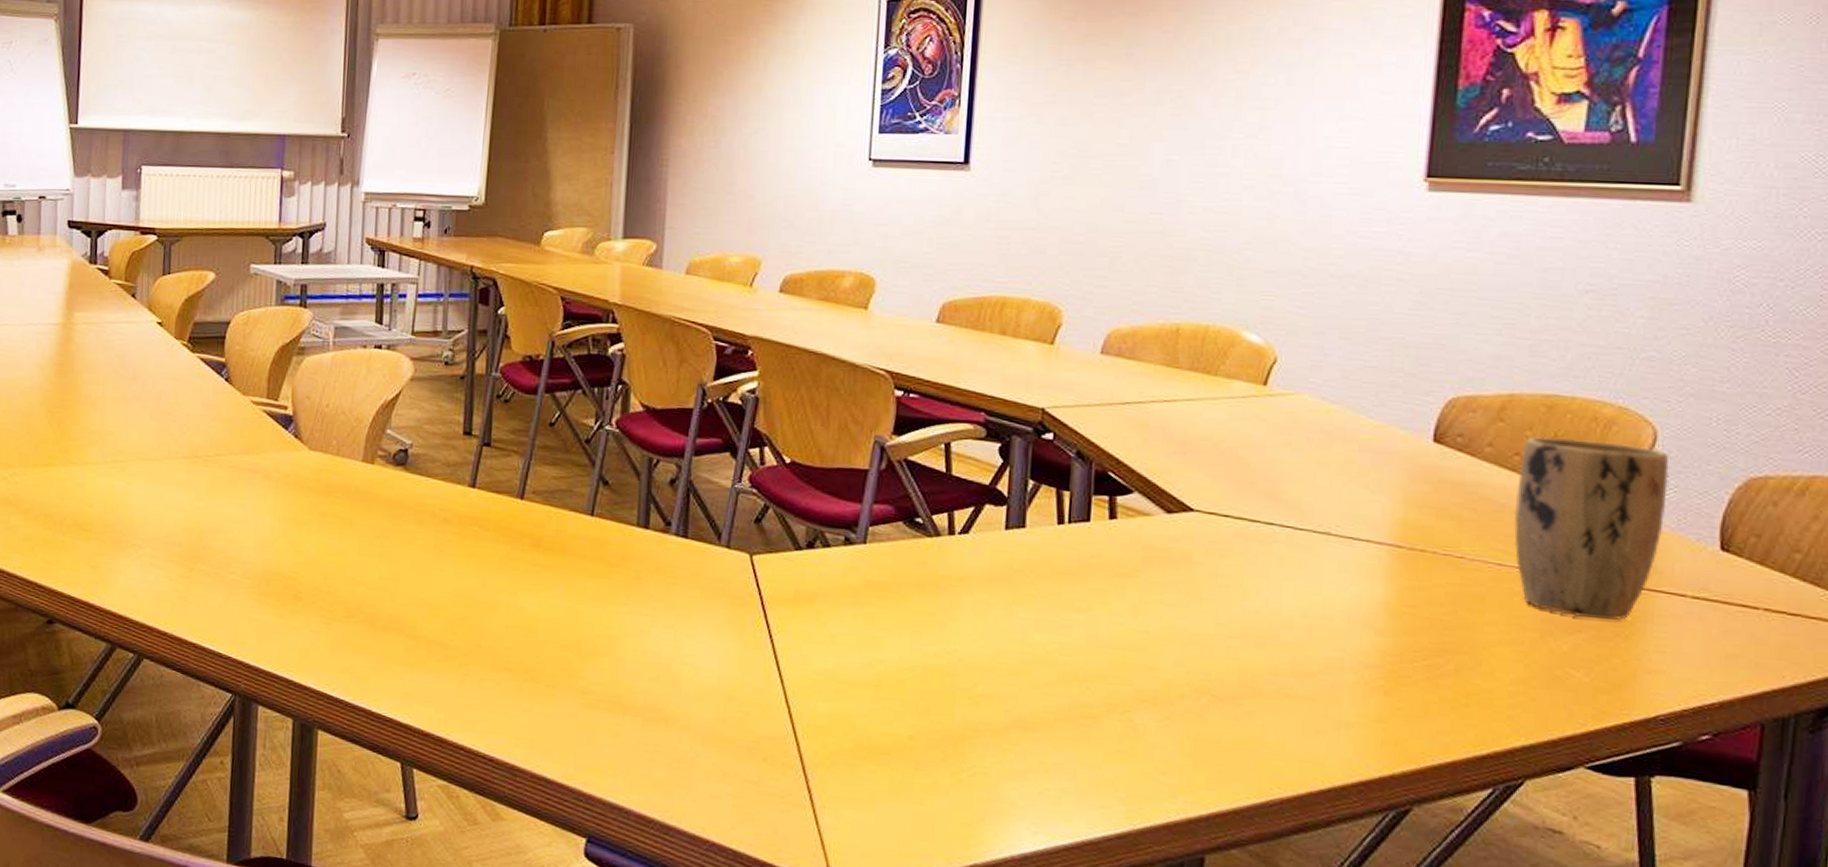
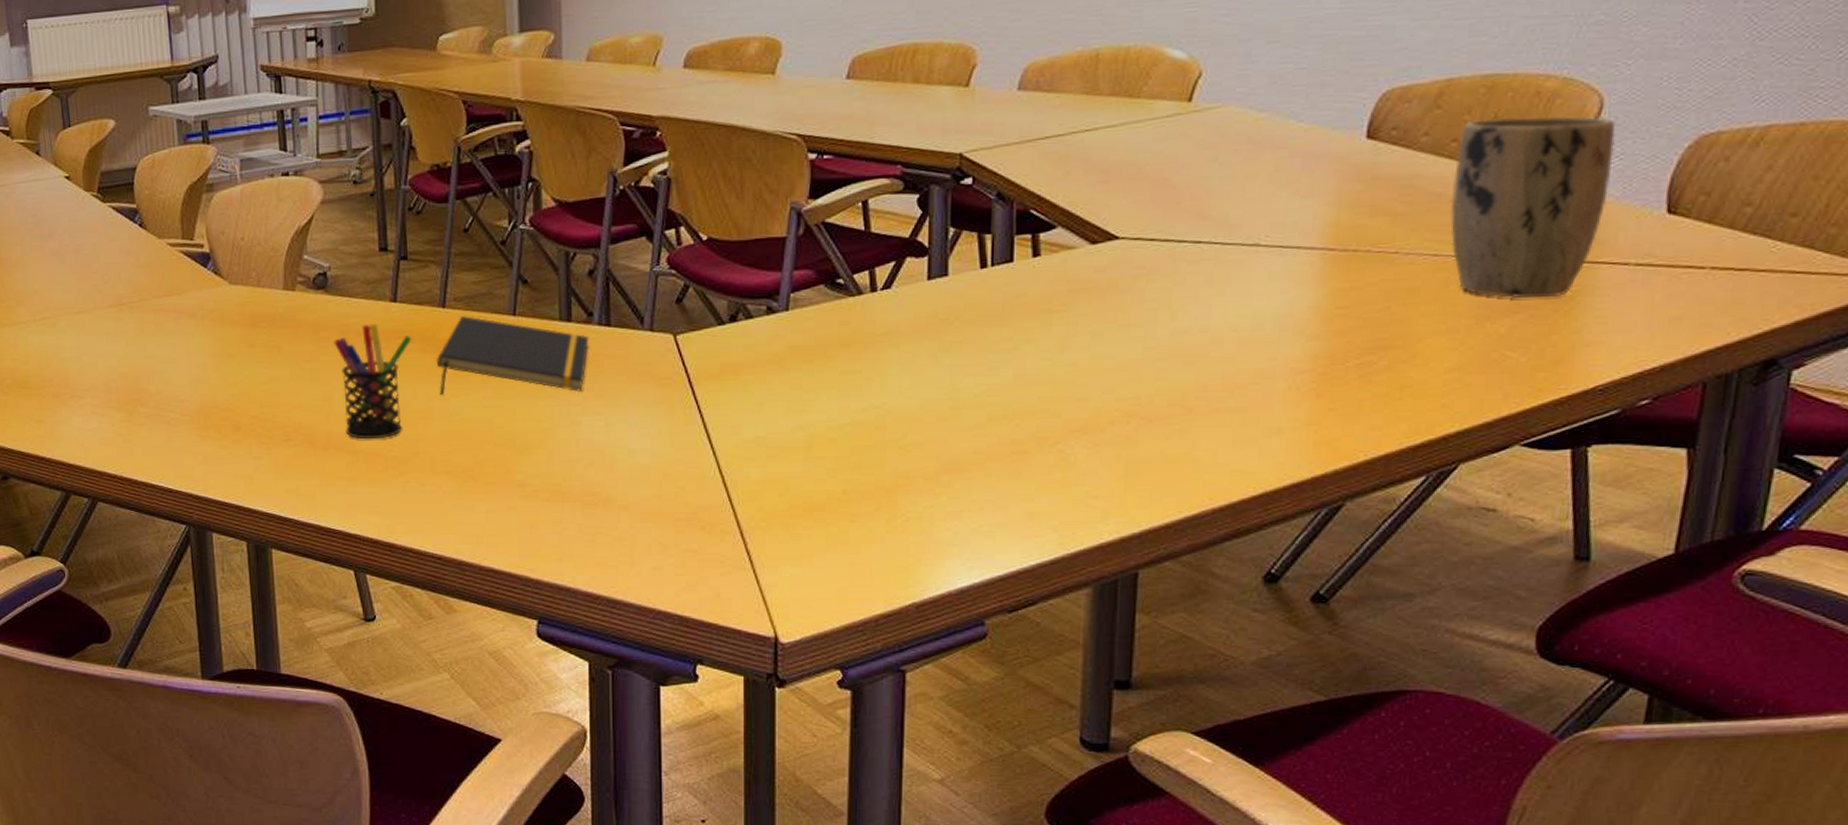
pen holder: none [407,507,487,627] -> present [333,323,412,440]
notepad: none [508,509,665,601] -> present [436,315,589,396]

